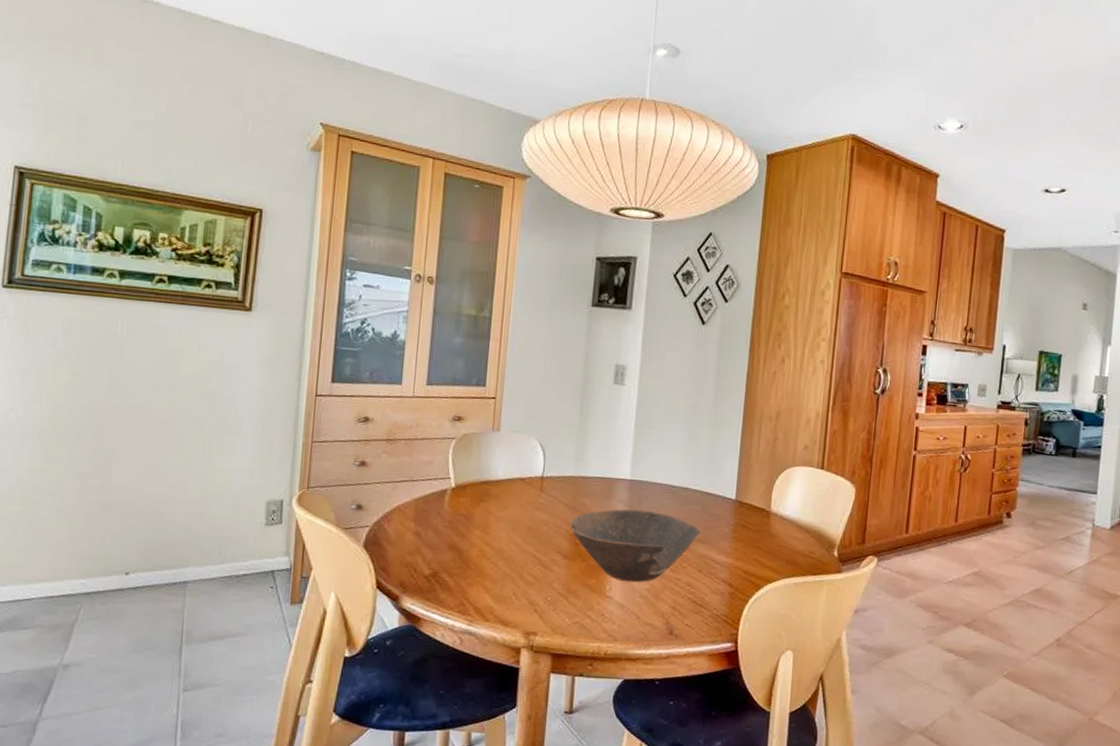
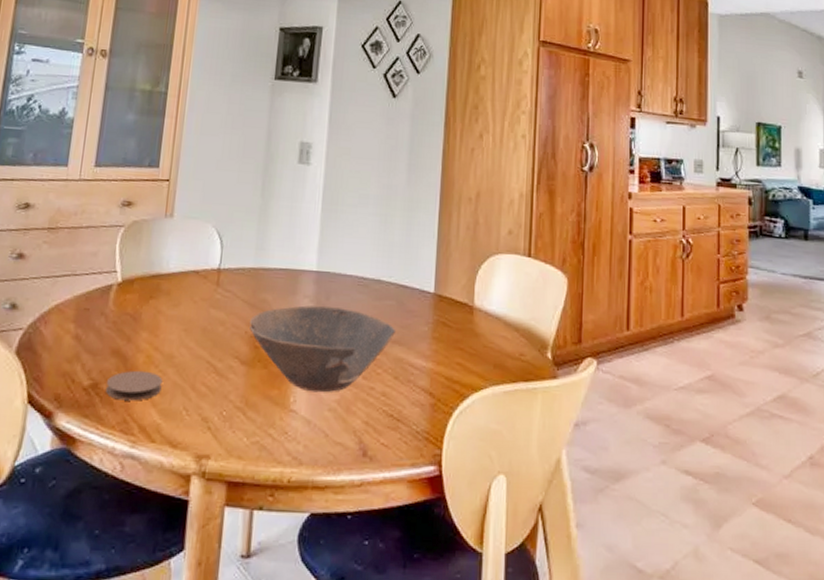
coaster: none [444,562,494,588] -> present [105,370,163,401]

